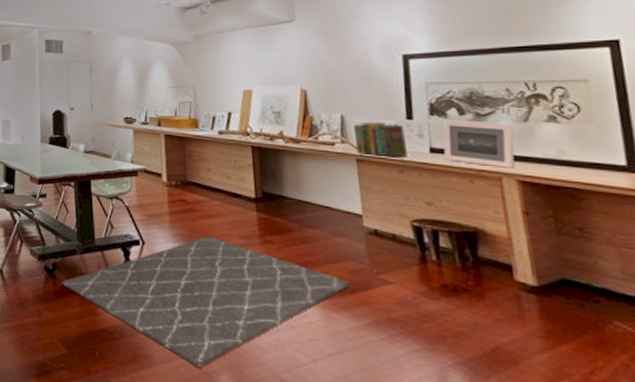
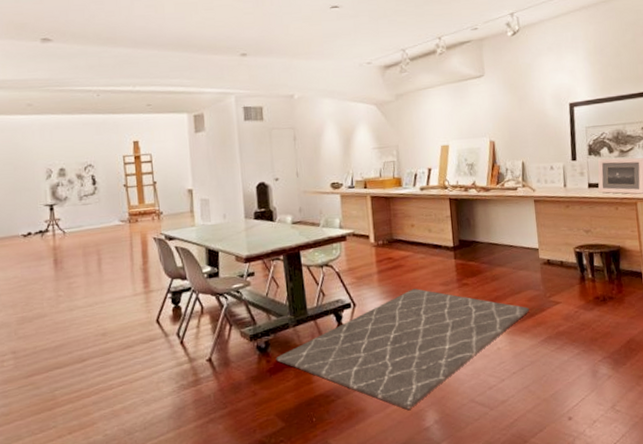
books: present [354,121,407,158] -> none [532,165,572,196]

